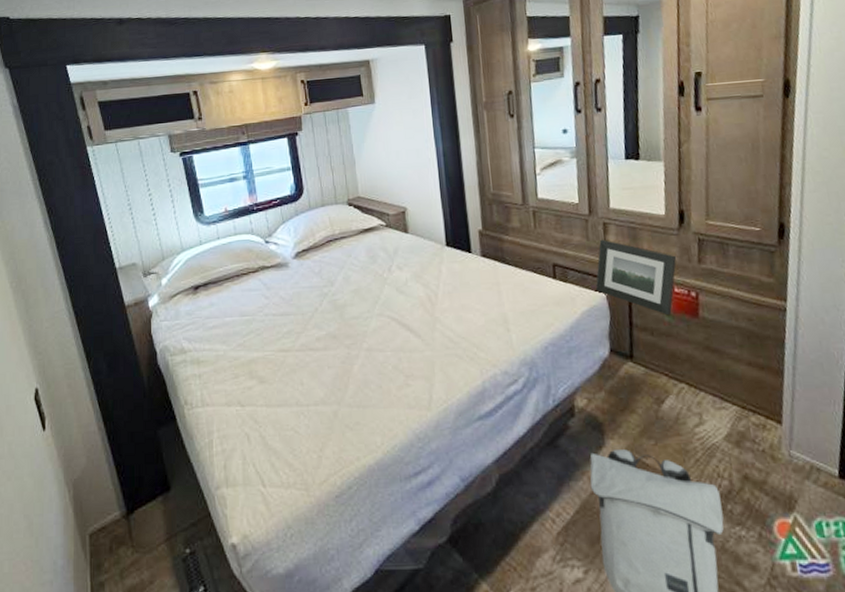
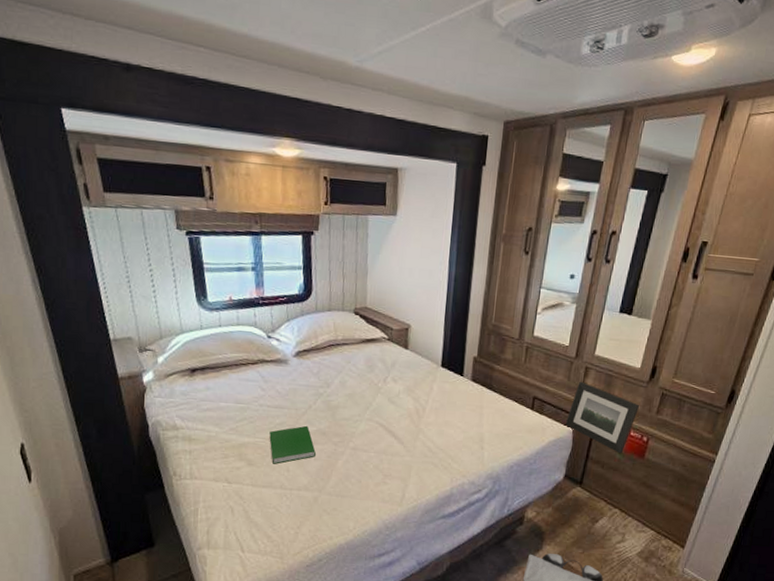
hardcover book: none [278,330,329,379] -> present [269,425,316,464]

